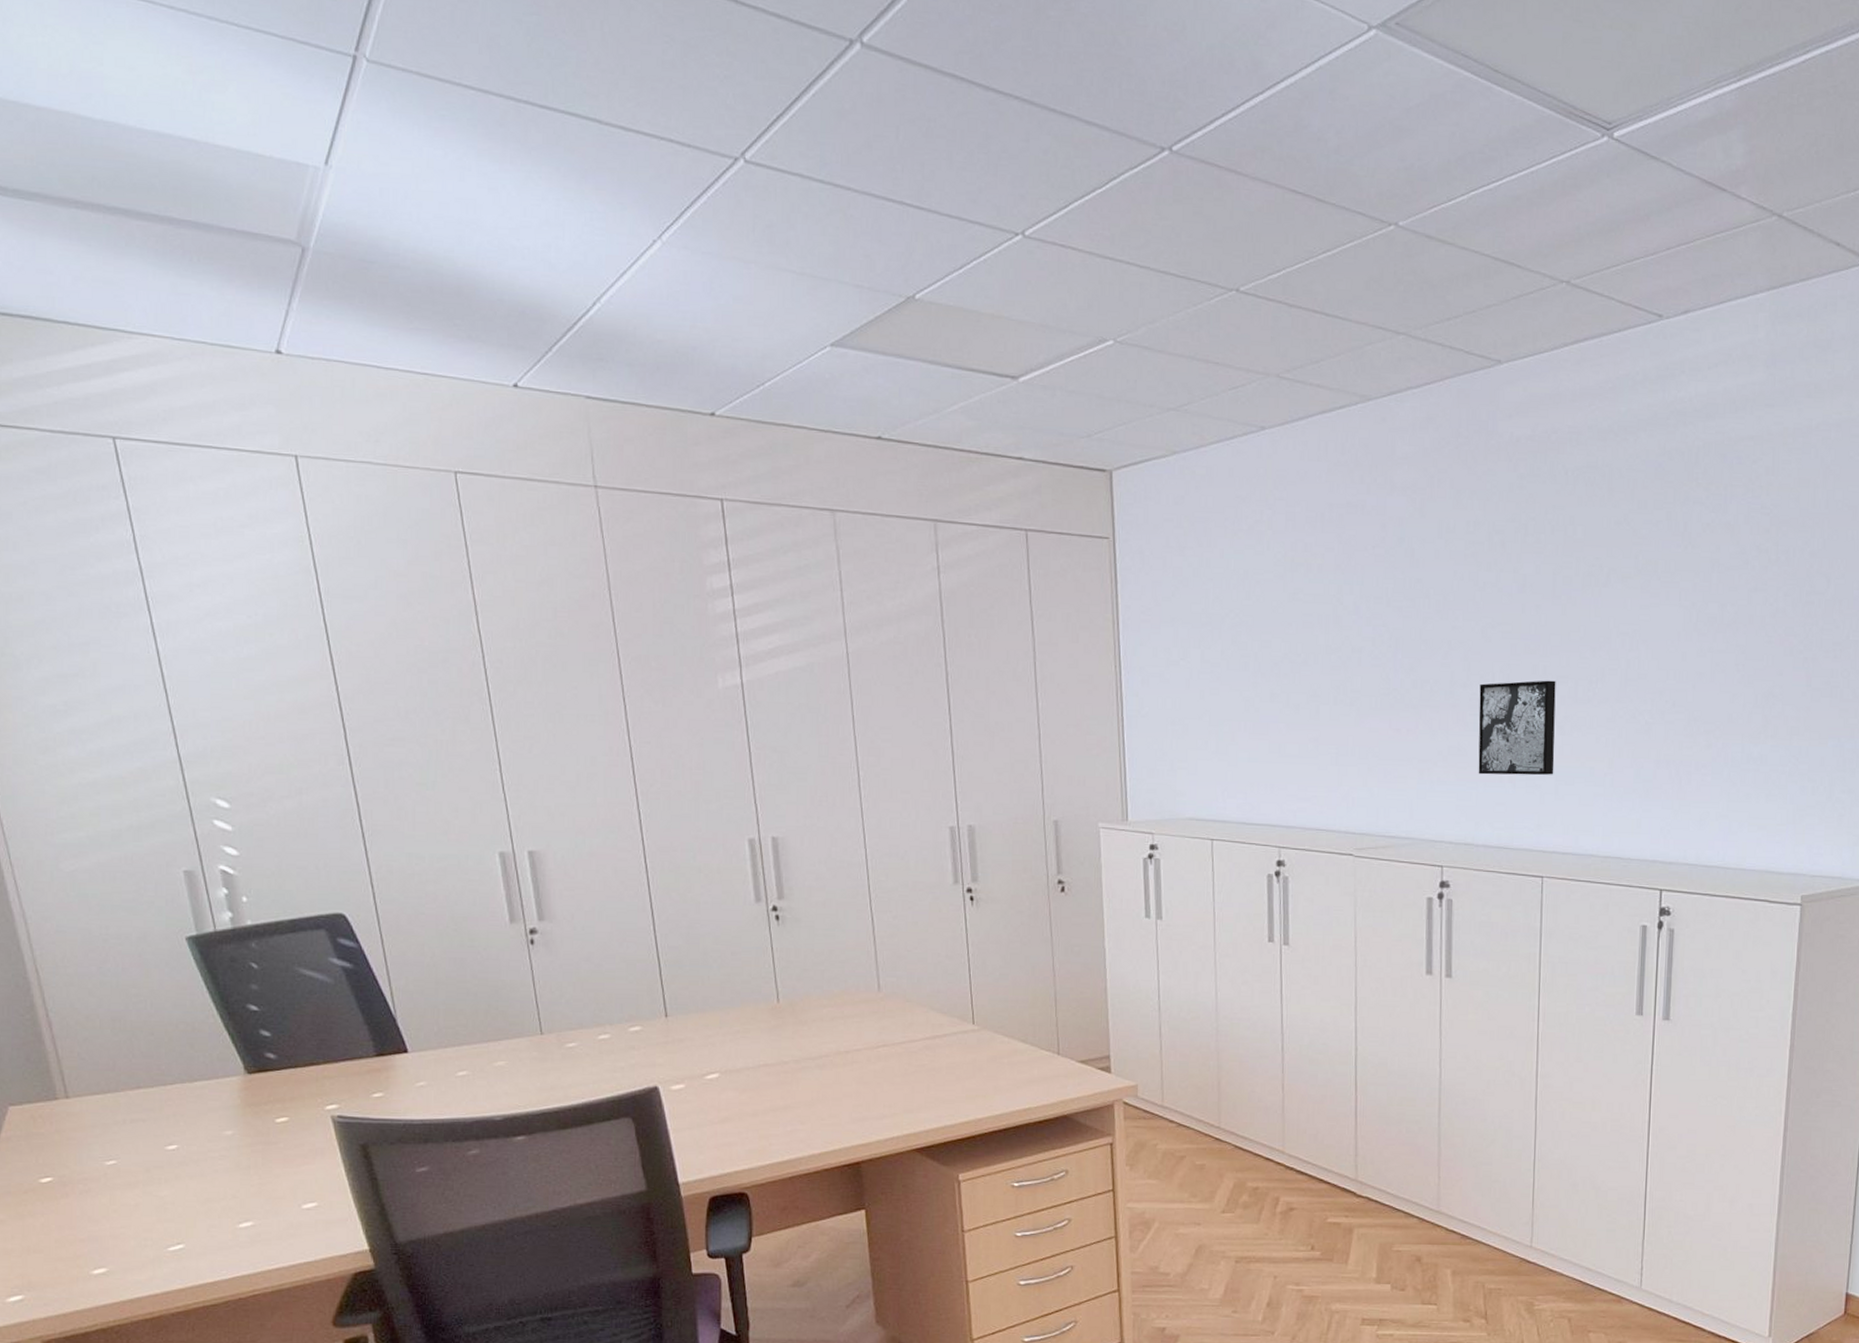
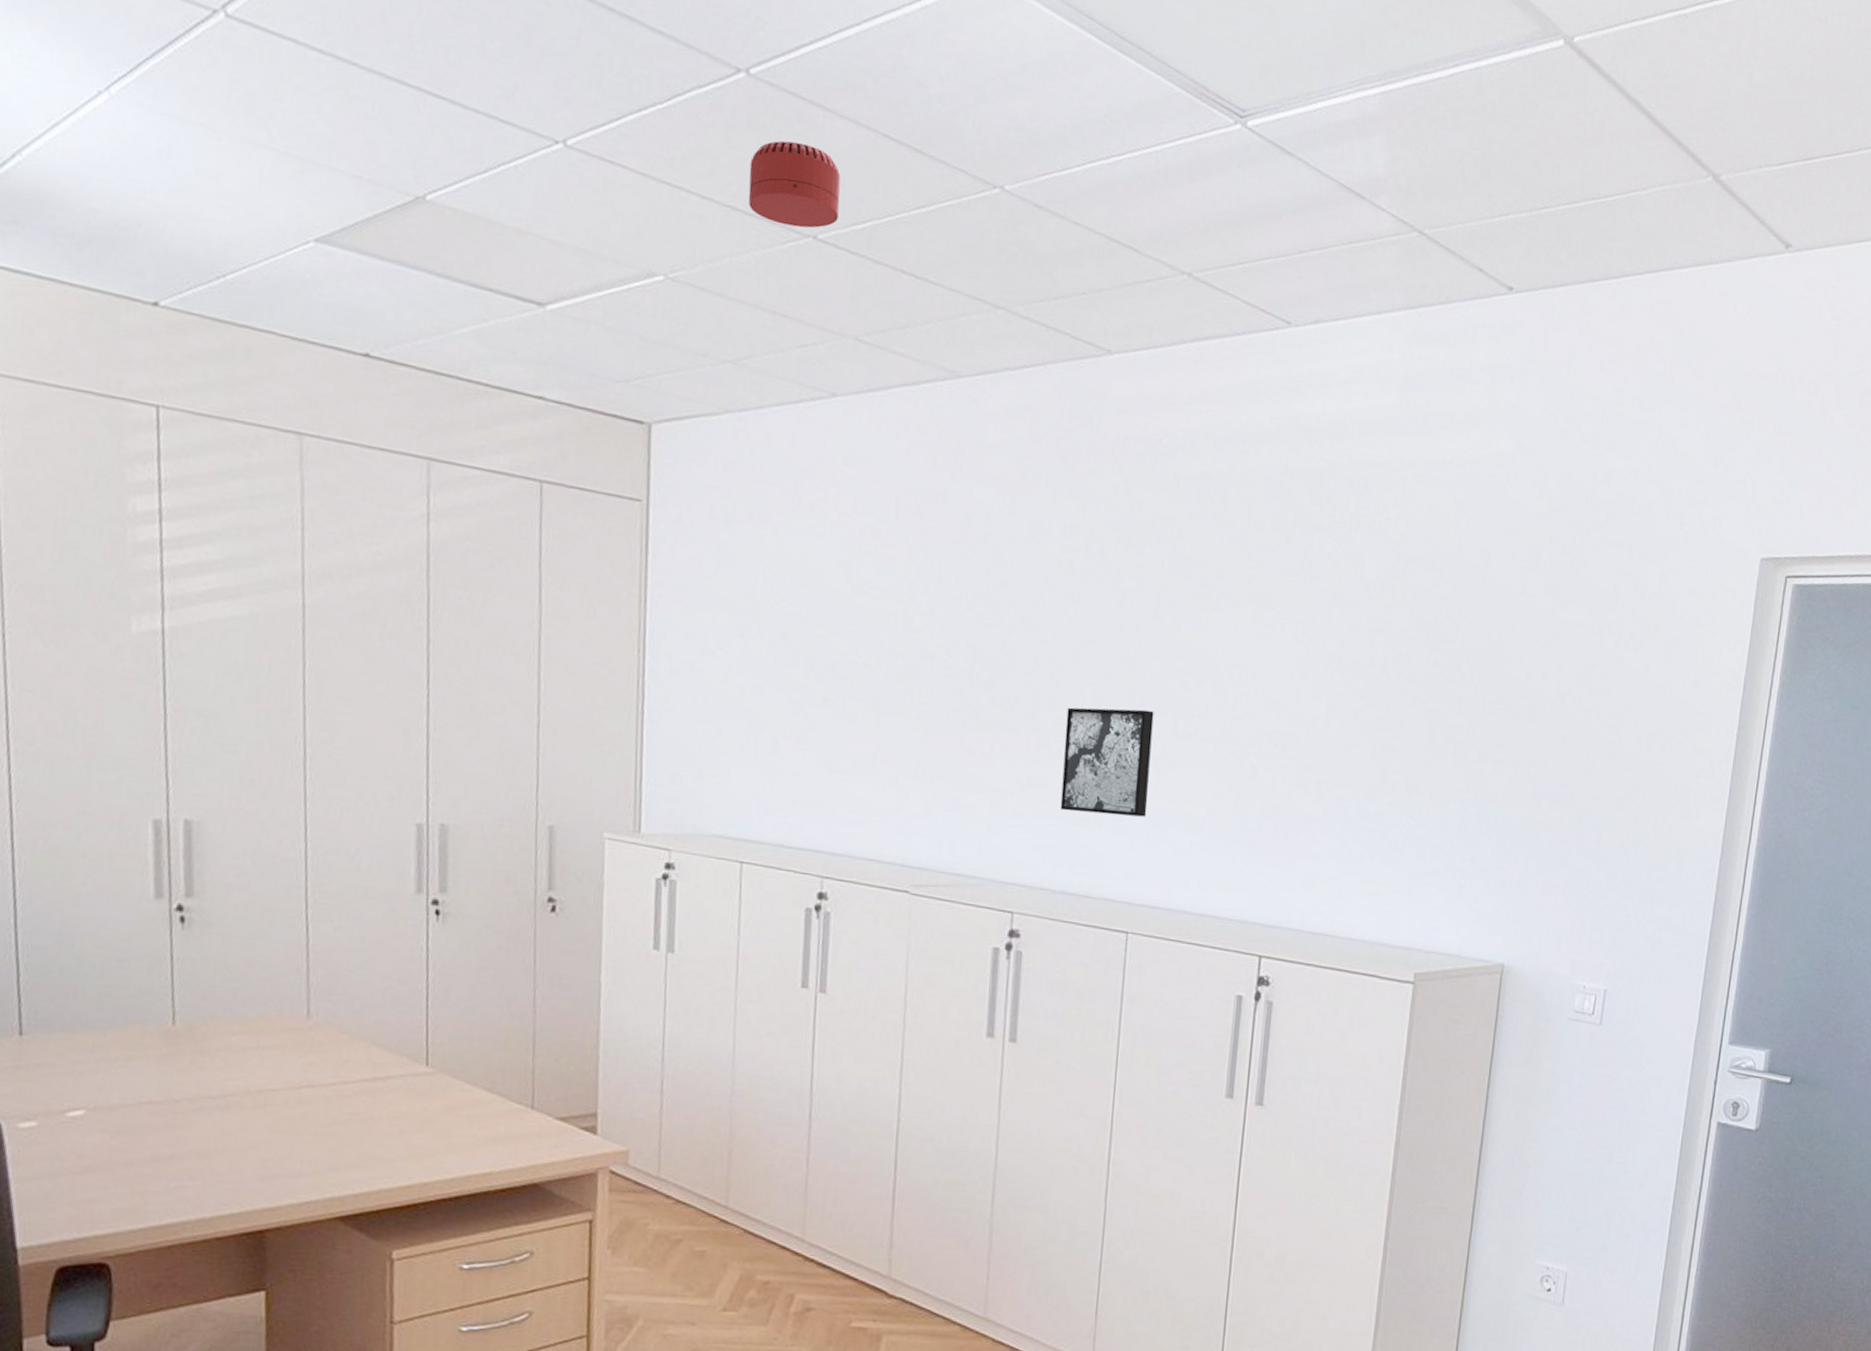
smoke detector: none [1178,206,1257,283] -> present [748,140,841,228]

